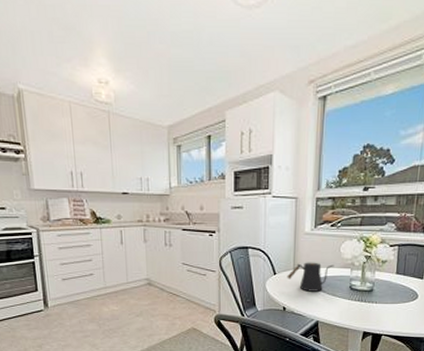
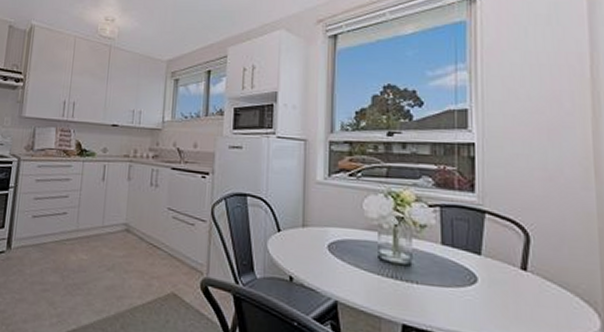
kettle: present [287,262,334,292] -> none [294,218,356,260]

